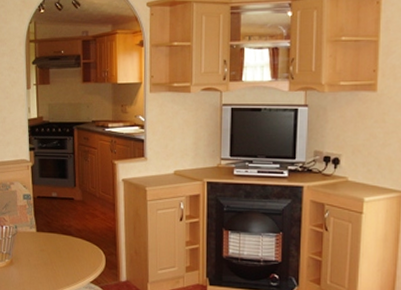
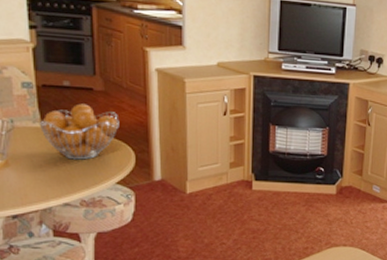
fruit basket: none [34,212,93,261] -> present [39,103,120,160]

